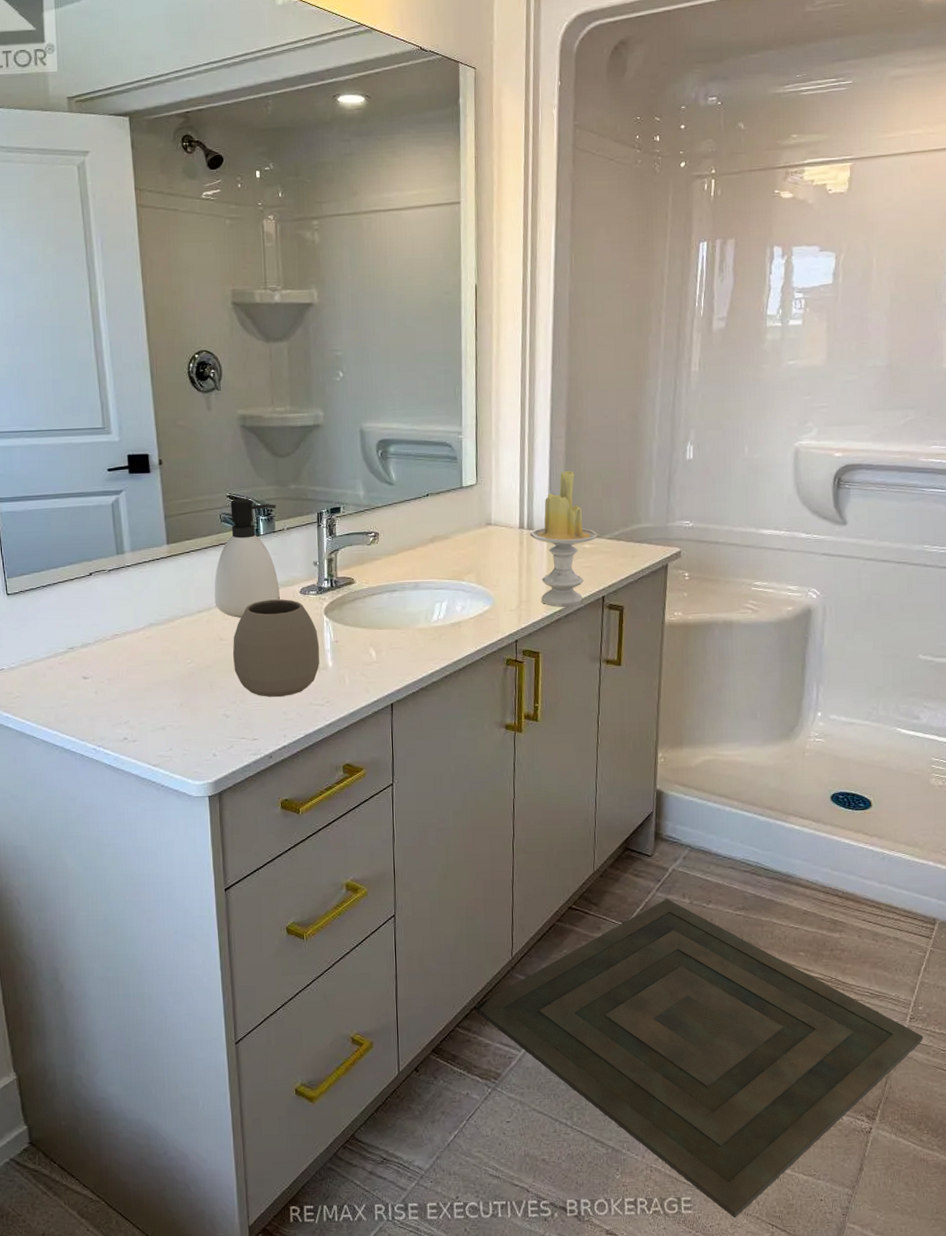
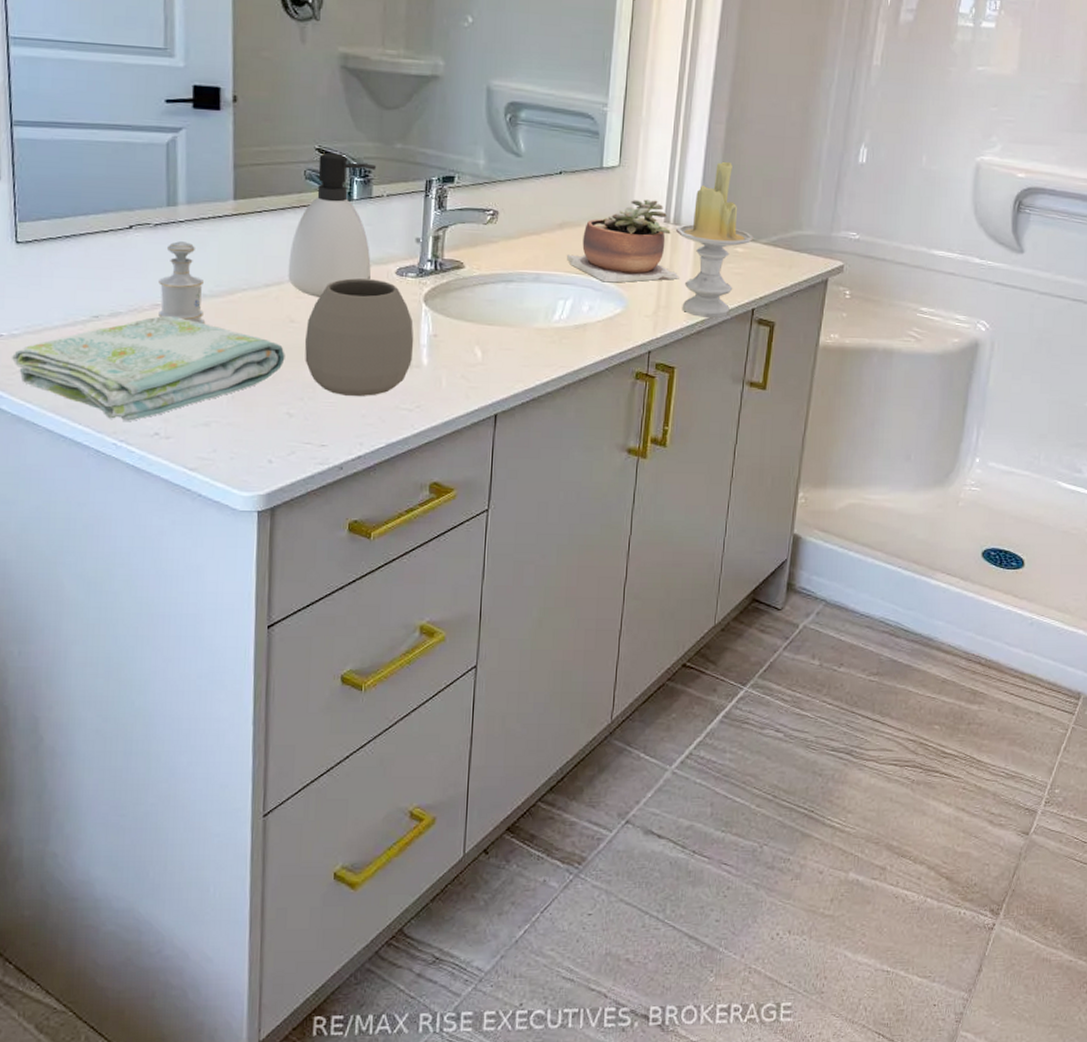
towel: none [11,643,219,730] -> present [11,316,285,421]
perfume bottle: none [116,582,155,648] -> present [158,241,206,325]
succulent plant: none [439,510,537,585] -> present [567,199,679,283]
bath mat: present [474,899,924,1218] -> none [562,659,1058,1027]

